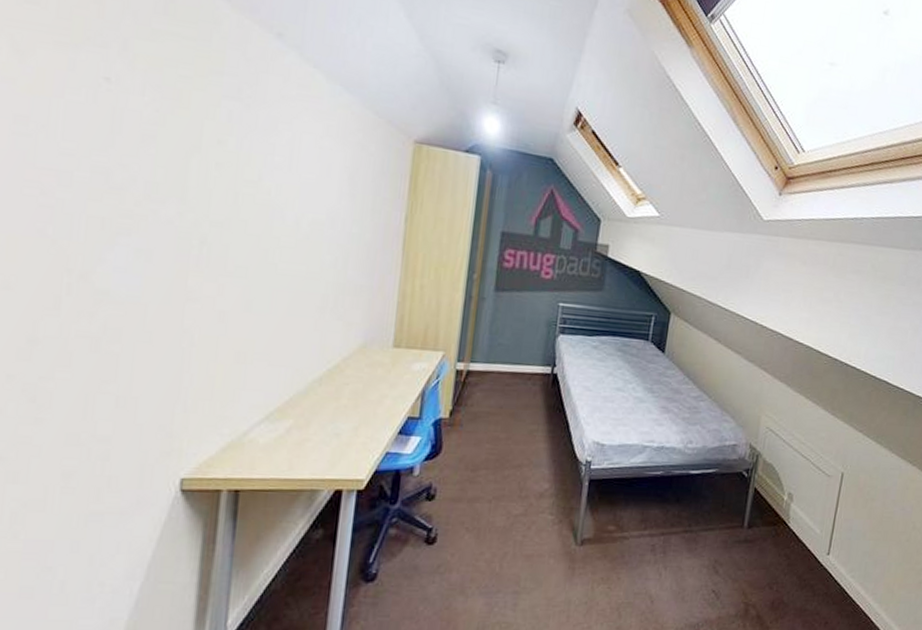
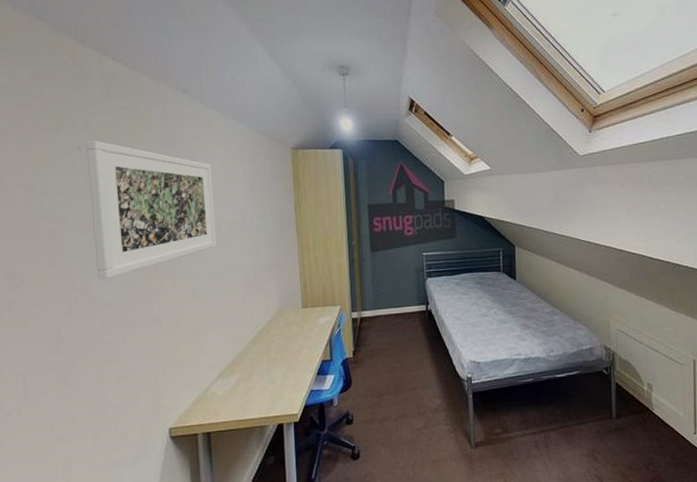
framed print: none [107,71,300,267] -> present [86,140,217,279]

